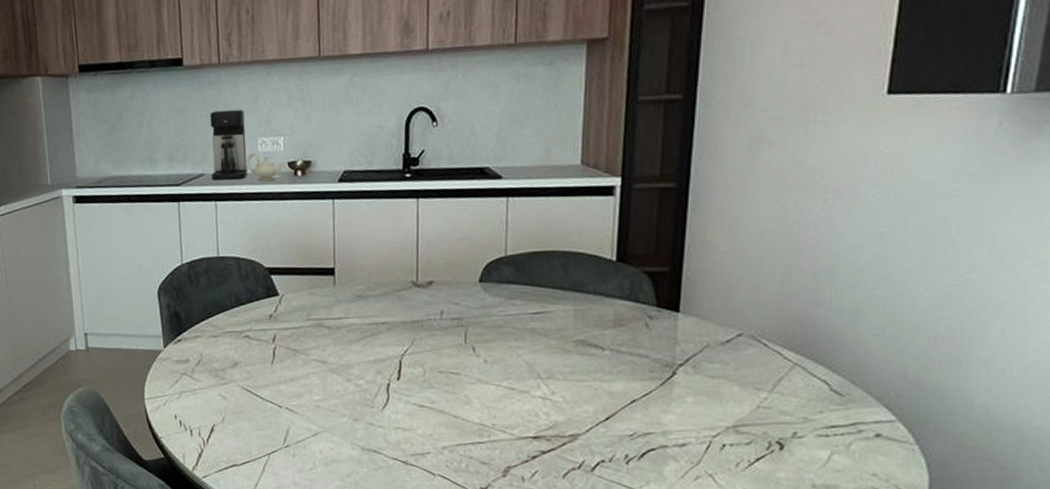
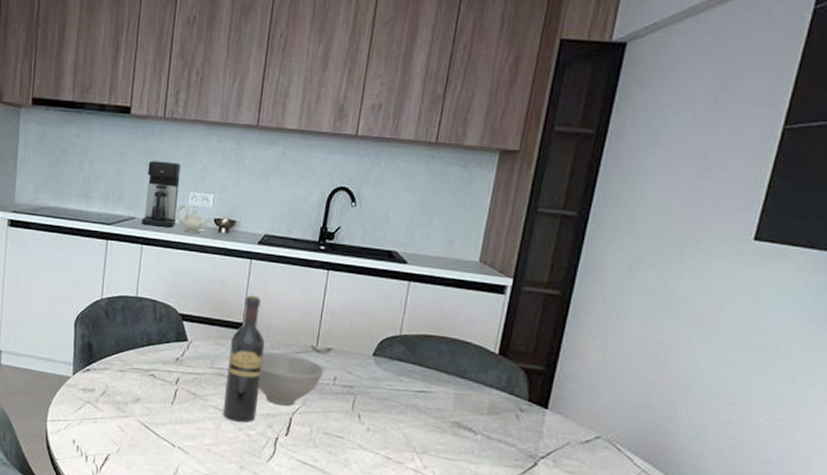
wine bottle: none [324,237,363,372] -> present [222,295,265,423]
bowl: none [360,294,429,350] -> present [258,352,324,406]

